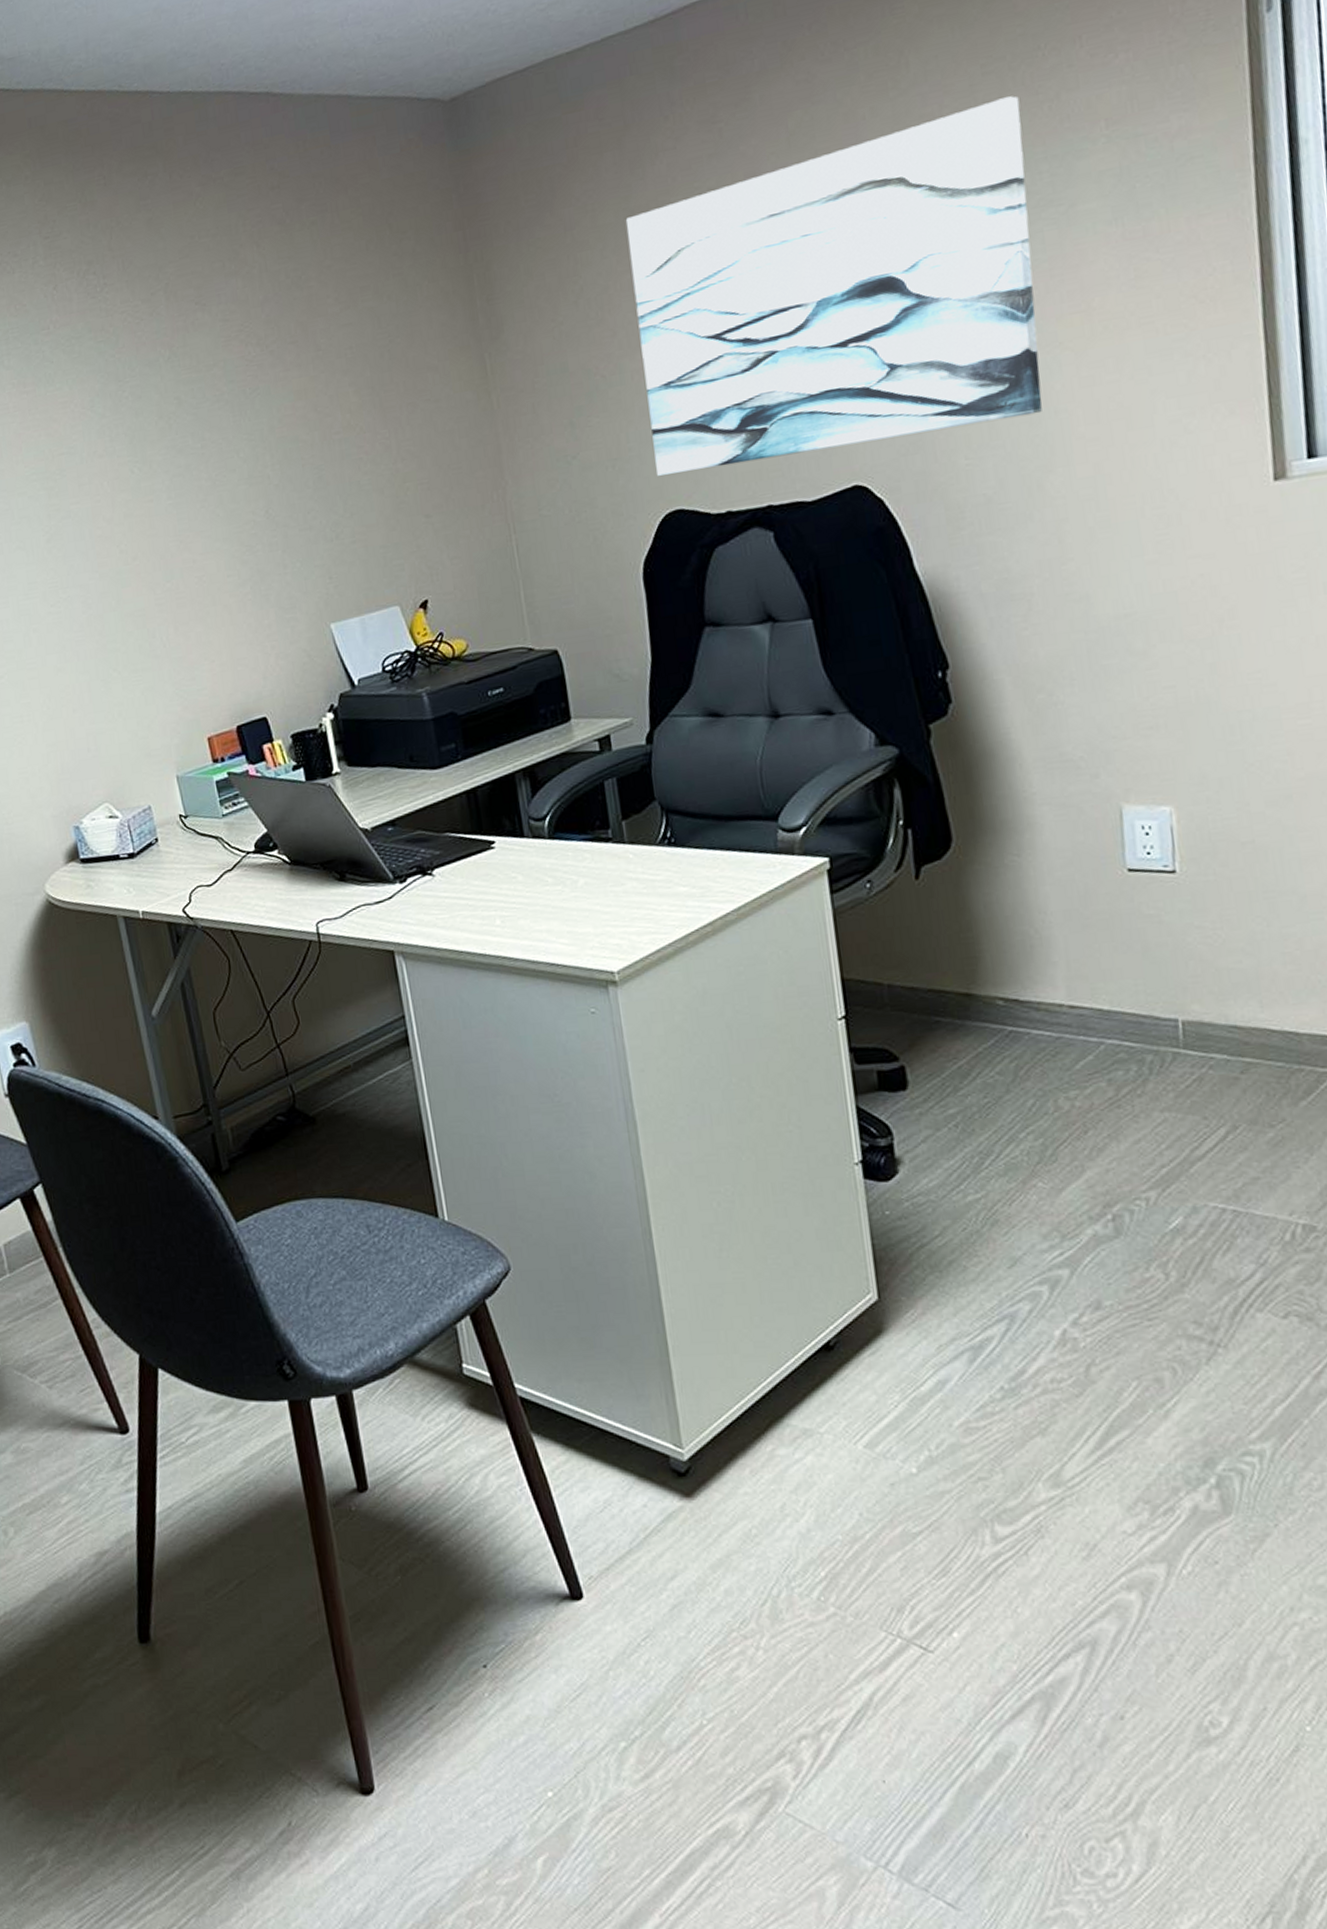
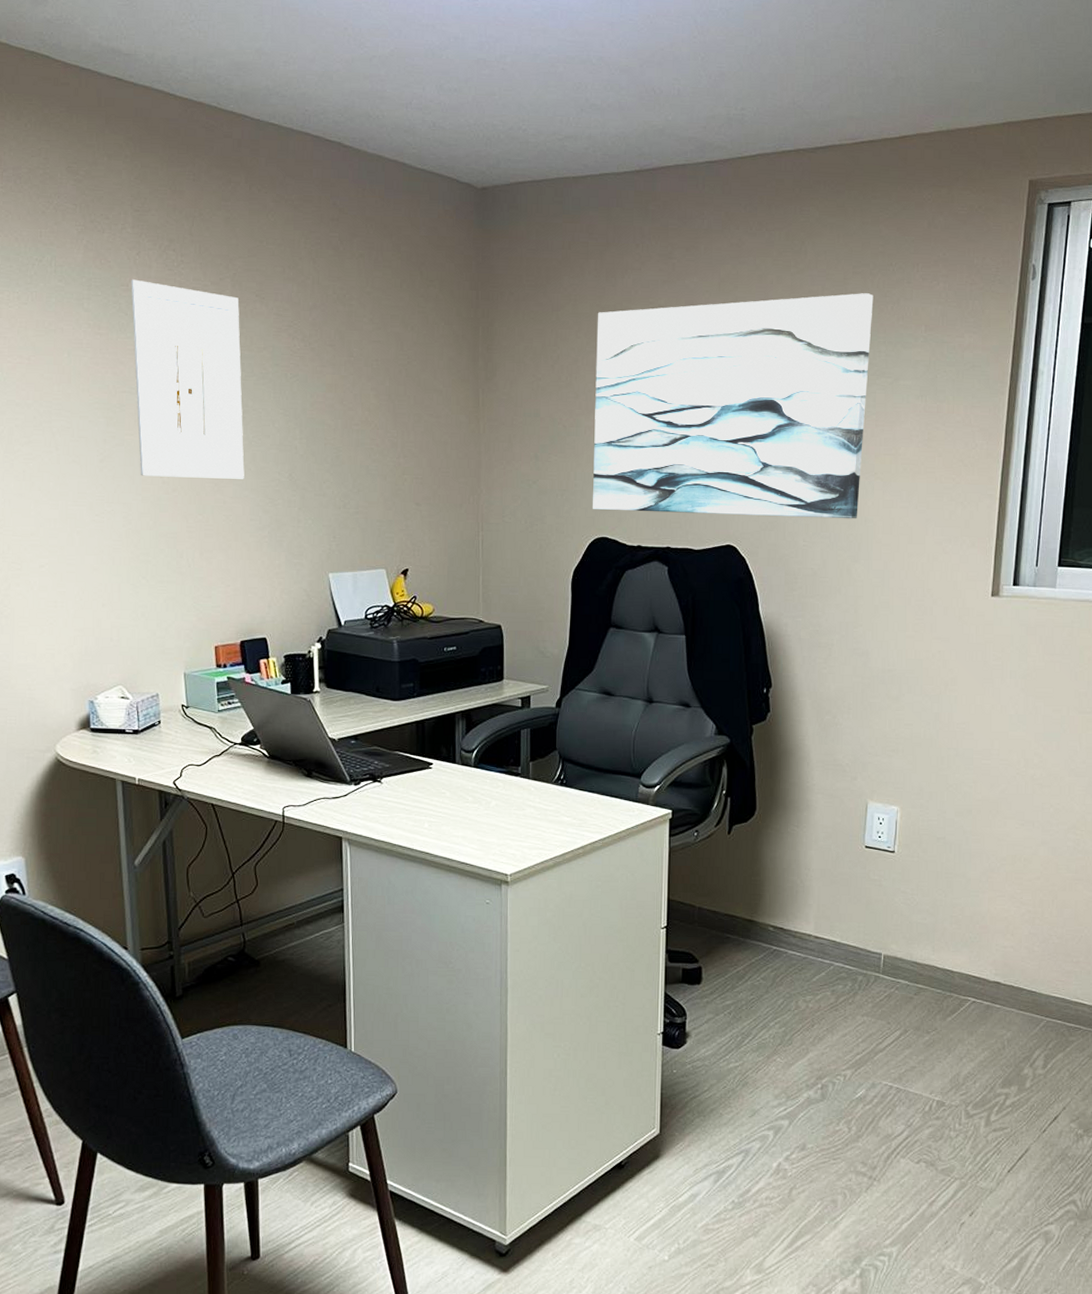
wall art: none [51,311,213,549] -> present [131,279,245,479]

